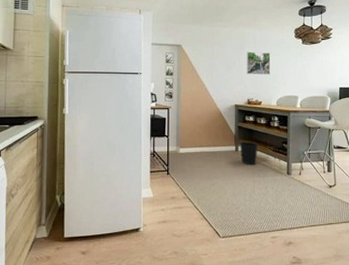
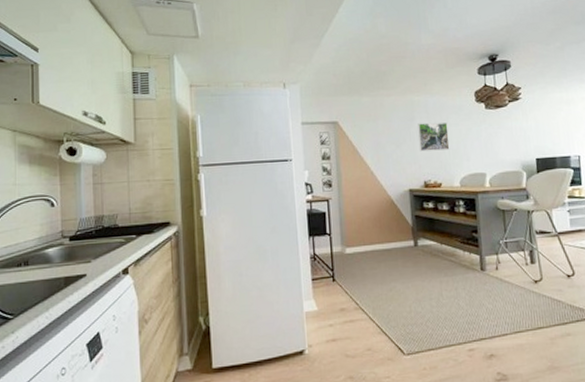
wastebasket: present [240,141,259,165] -> none [419,233,443,263]

